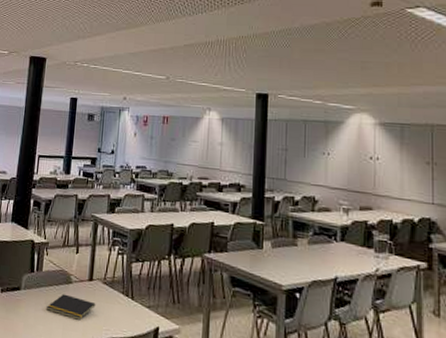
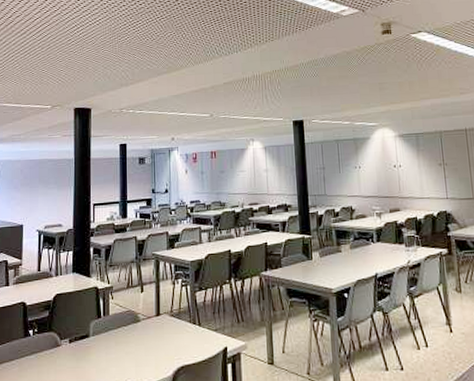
notepad: present [47,294,96,320] -> none [117,333,165,355]

